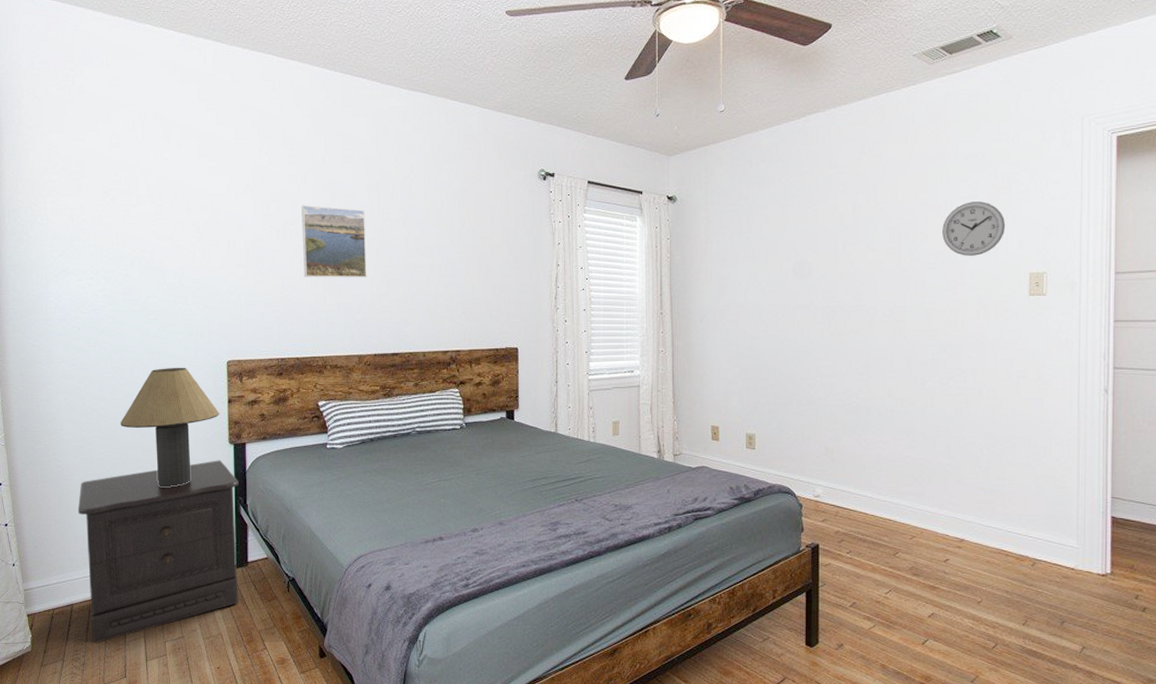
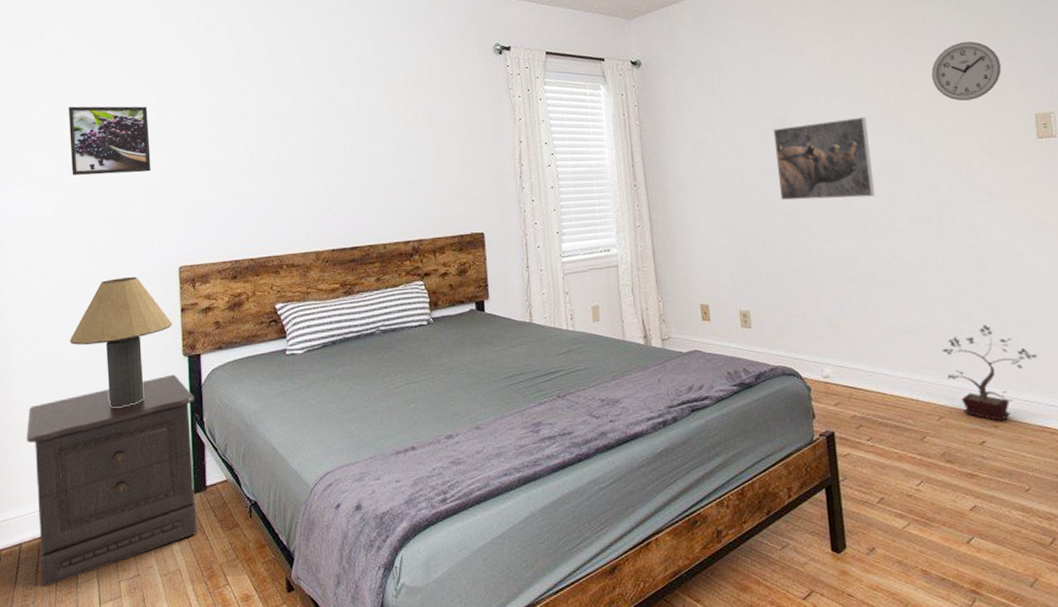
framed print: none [120,200,202,269] -> present [68,106,151,176]
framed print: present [301,205,367,278] -> none [251,98,321,173]
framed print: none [792,264,879,338] -> present [773,116,876,200]
potted plant: none [921,458,1003,544] -> present [942,324,1037,422]

